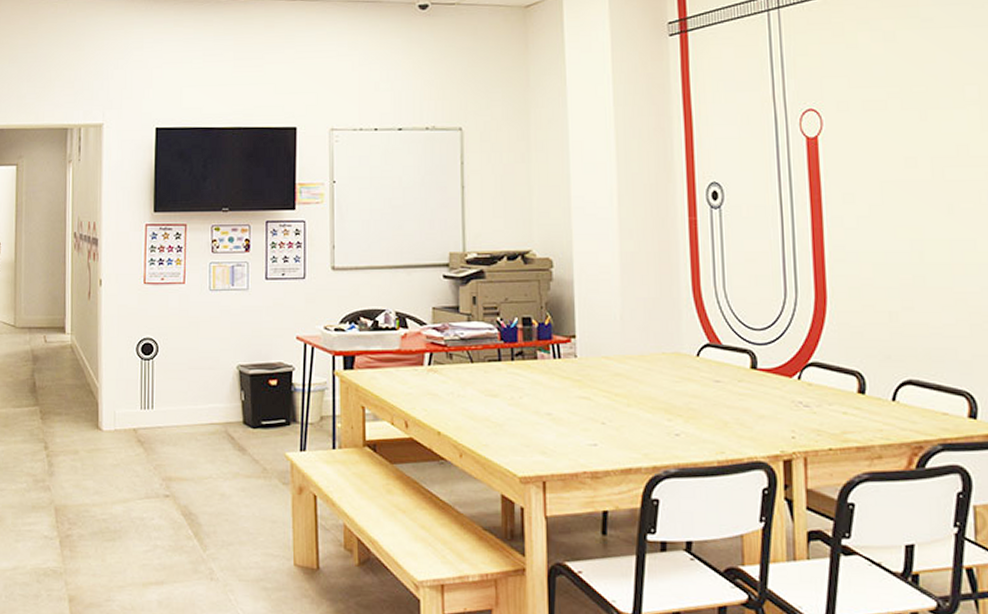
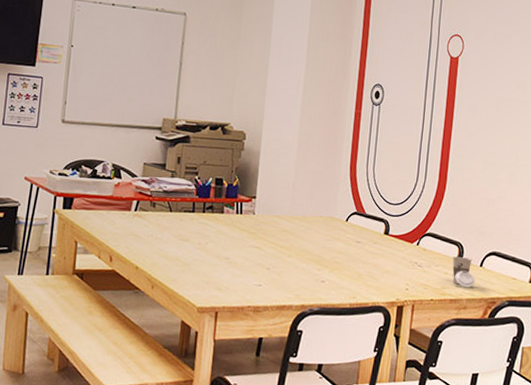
cup: none [851,390,889,431] -> present [452,256,476,288]

